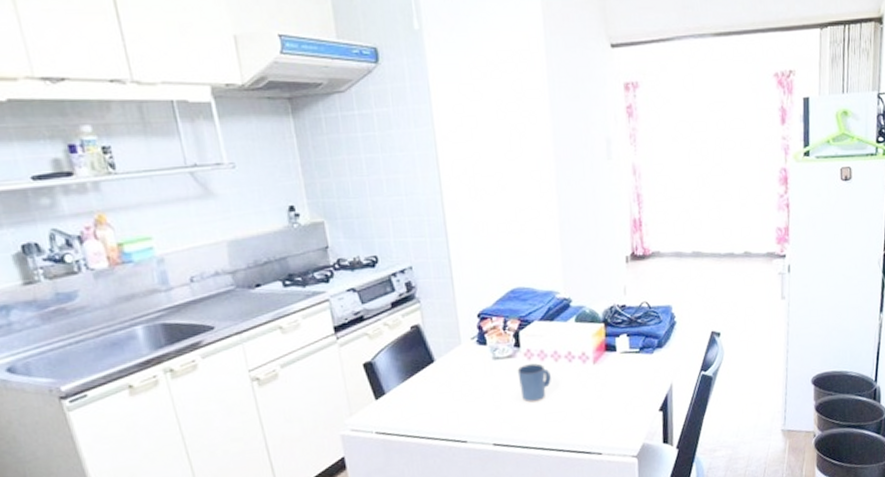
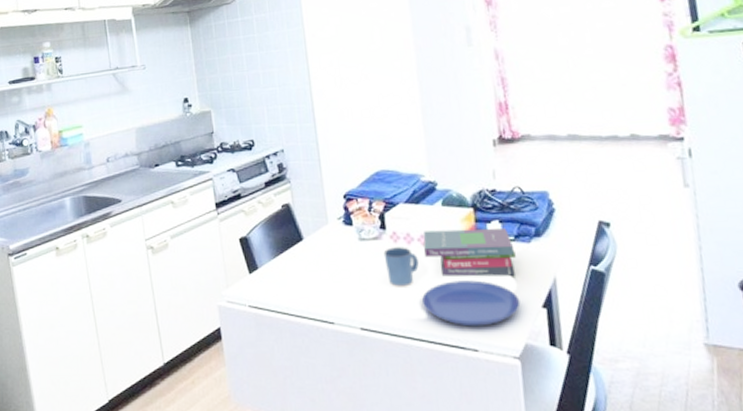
plate: none [553,390,641,433] -> present [422,280,521,327]
books: none [556,341,640,390] -> present [423,228,516,277]

